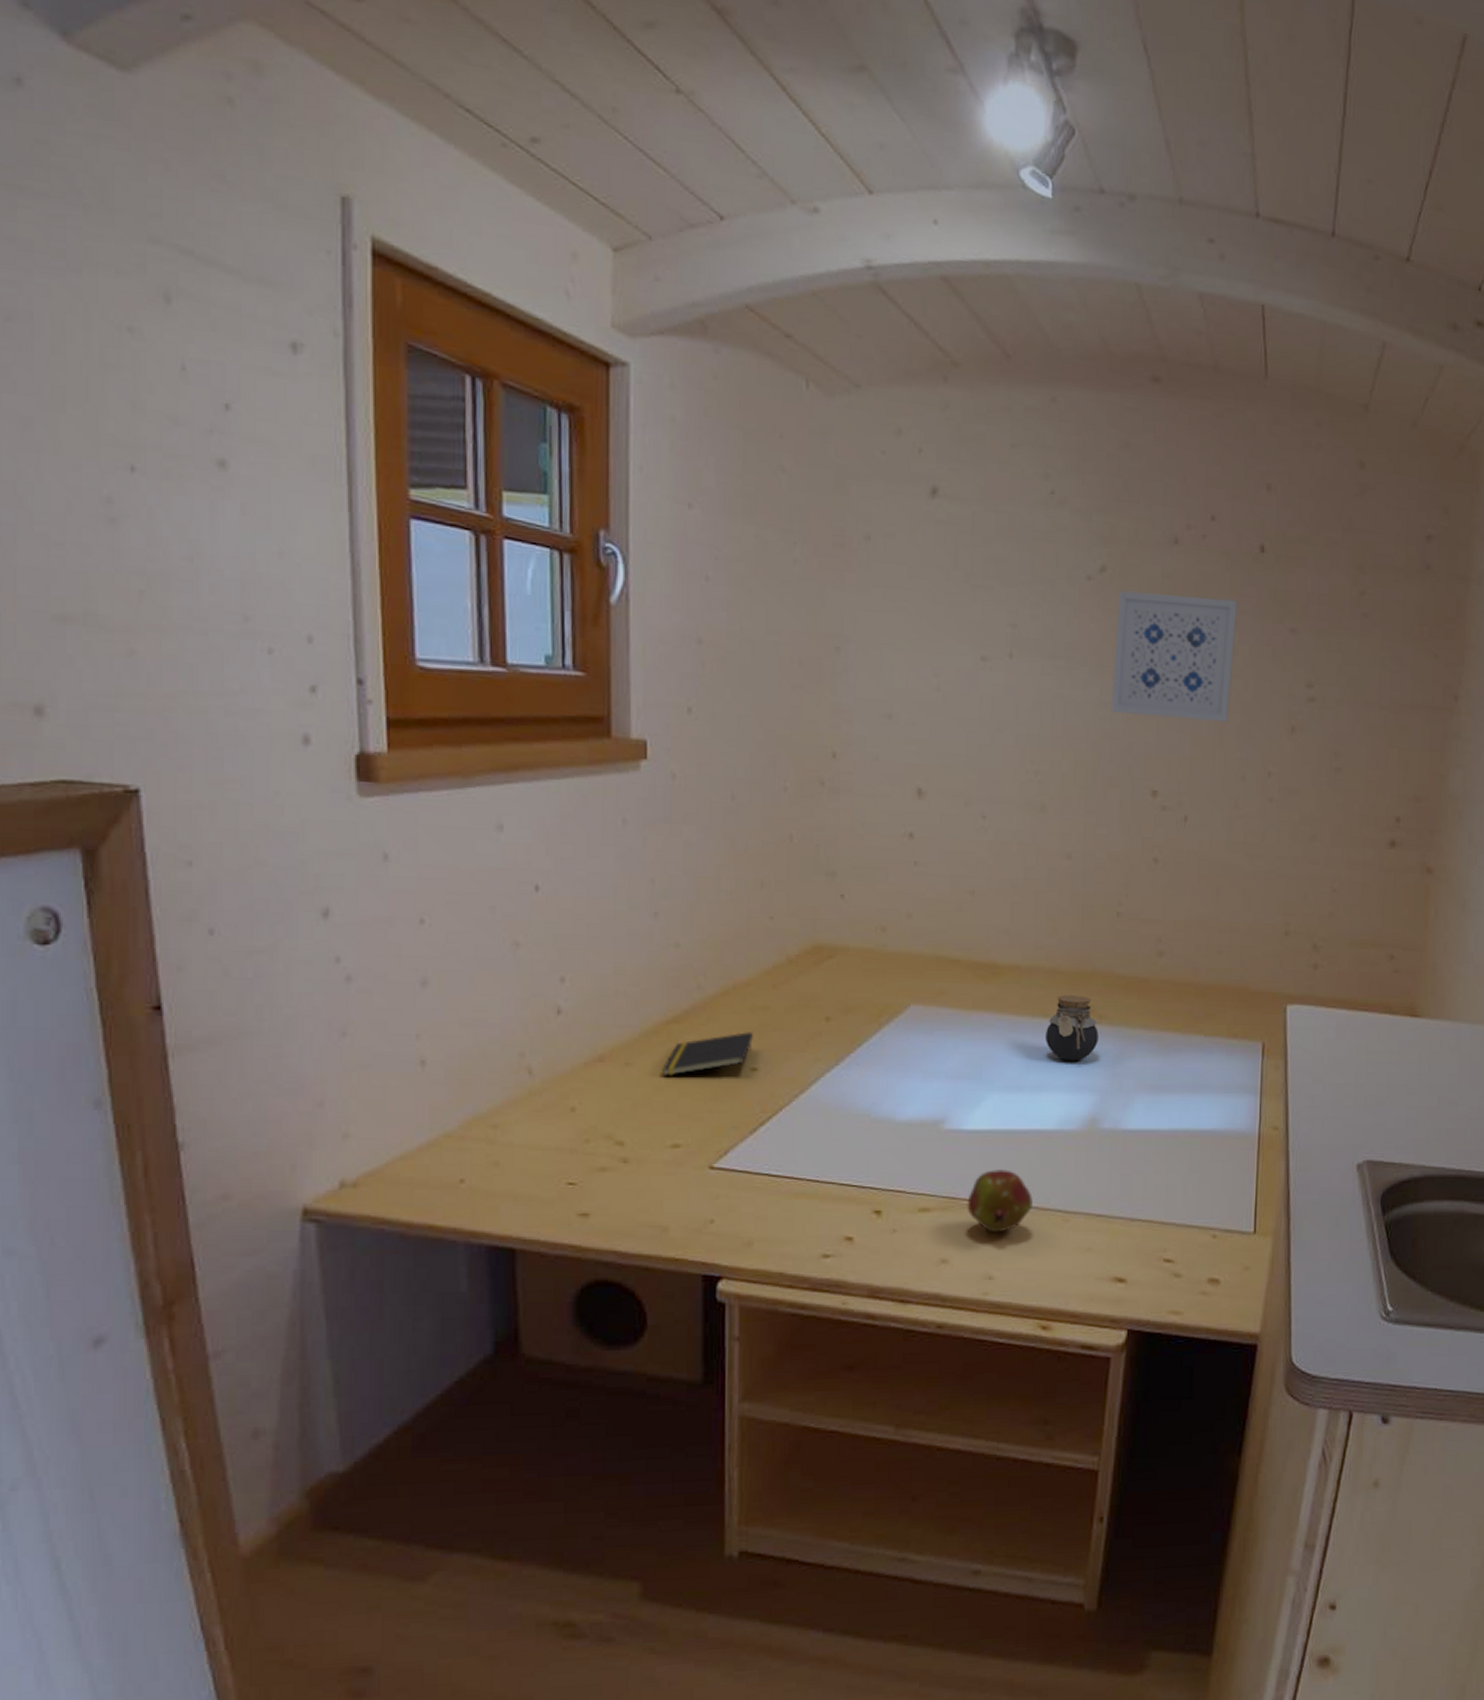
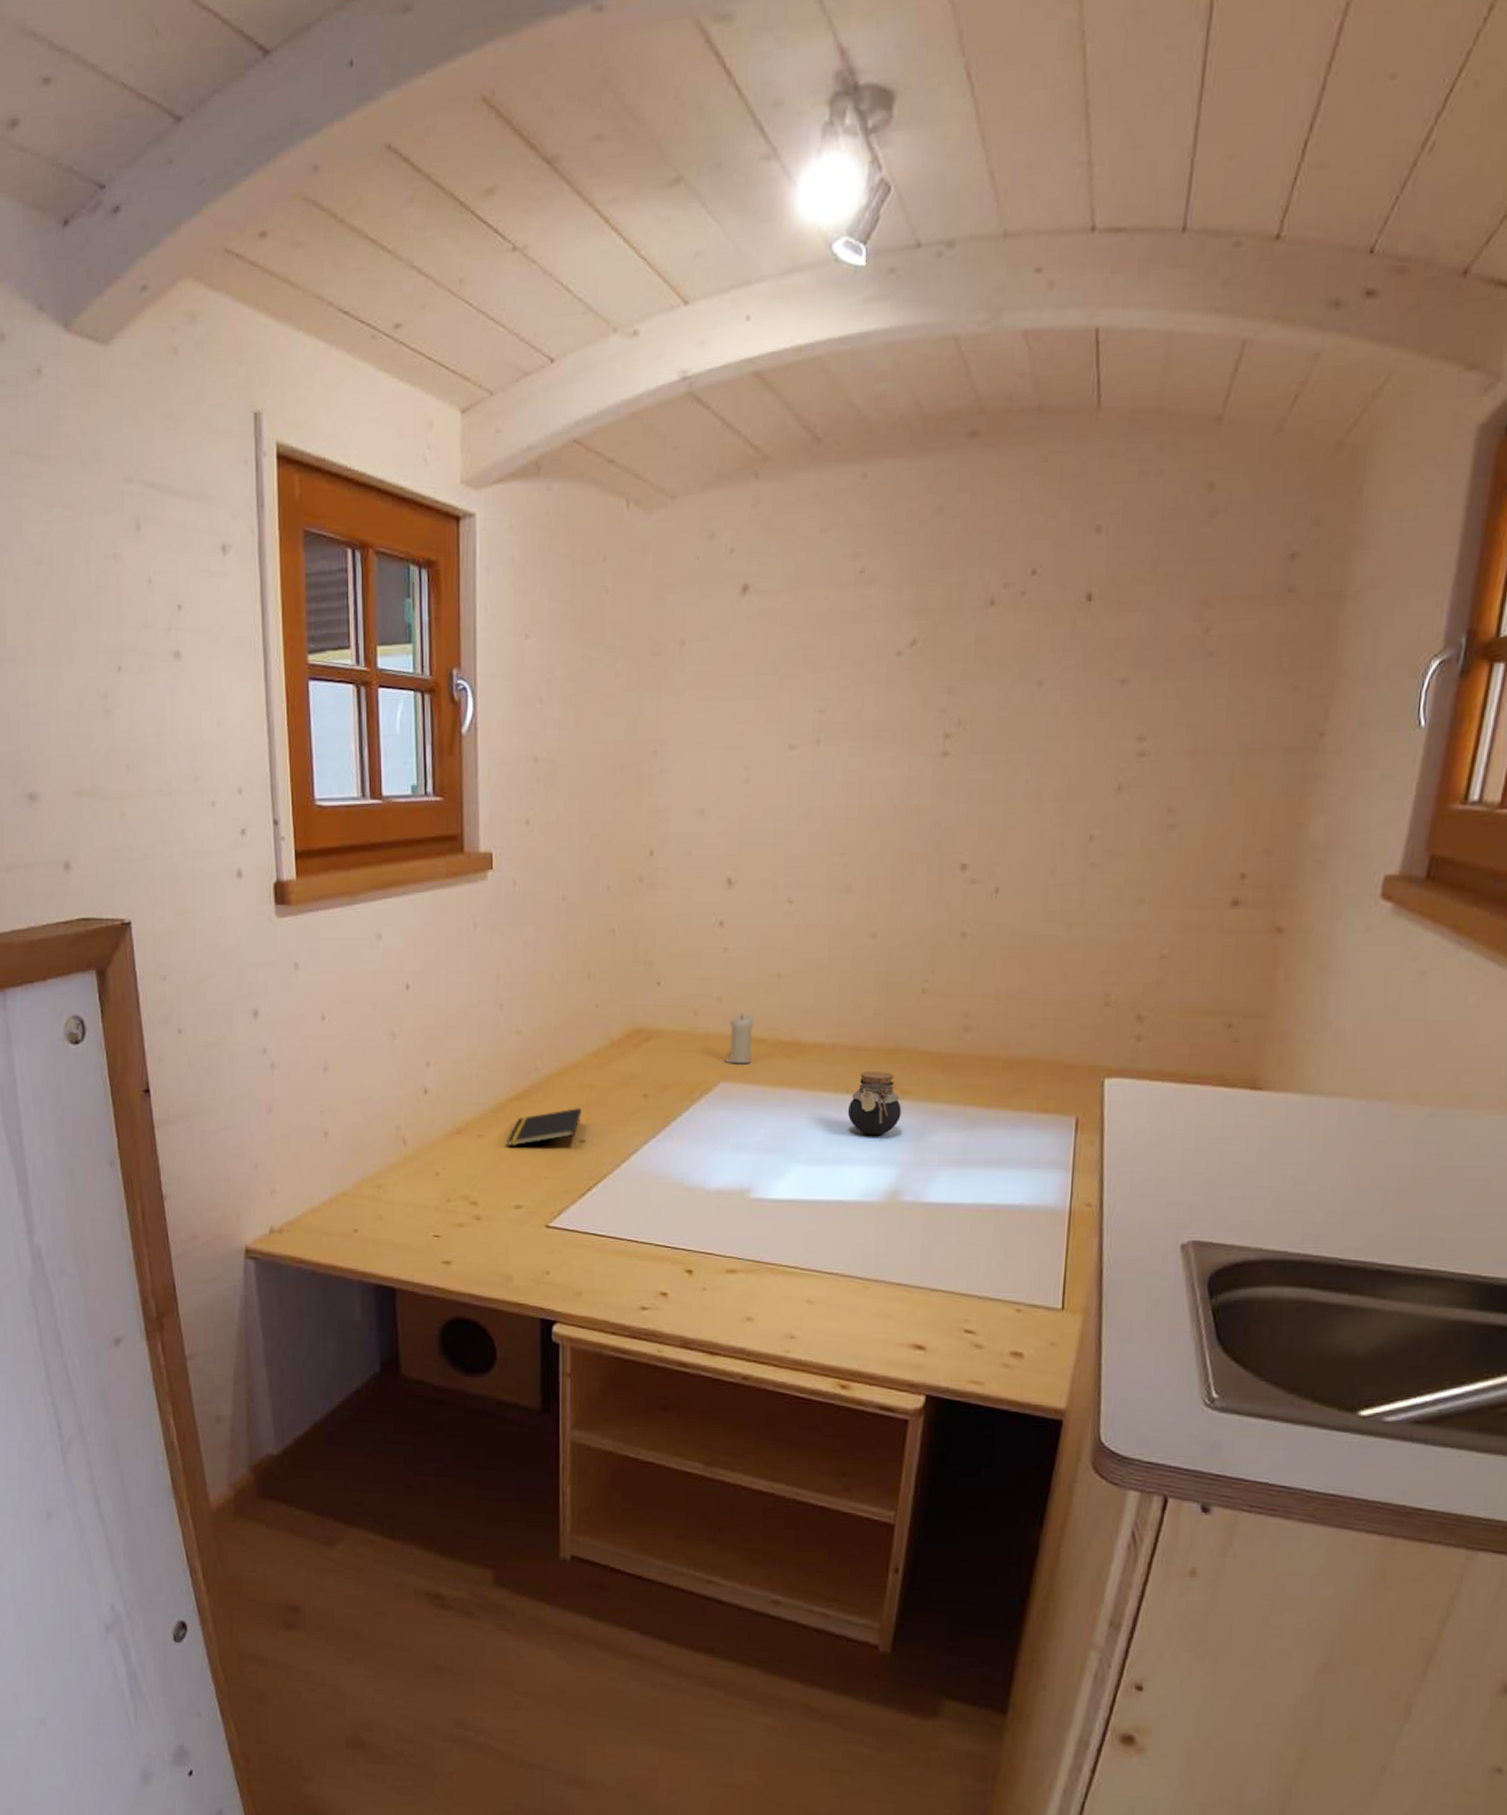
candle: none [914,931,946,986] -> present [723,1013,753,1064]
fruit: present [967,1168,1033,1233] -> none [771,1236,834,1296]
wall art: present [1111,590,1238,722] -> none [919,656,1061,789]

